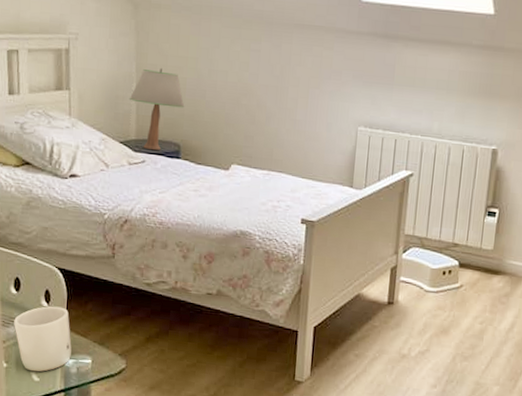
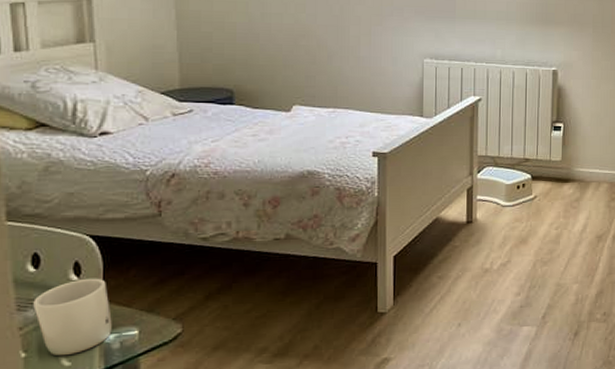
table lamp: present [129,67,185,151] -> none [169,13,236,99]

